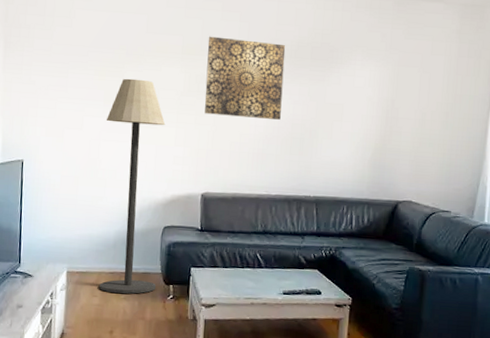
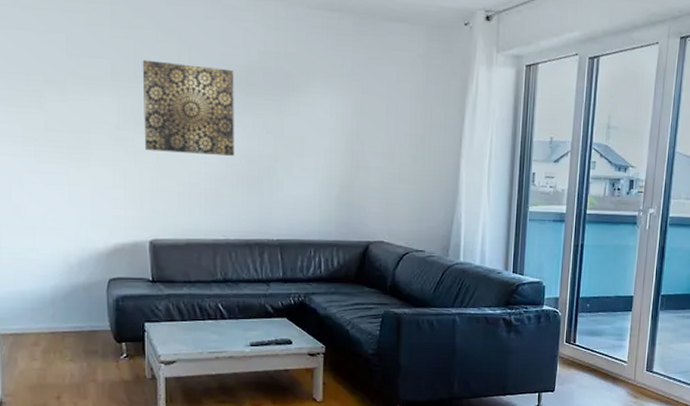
floor lamp: present [99,78,166,294] -> none [27,110,107,356]

